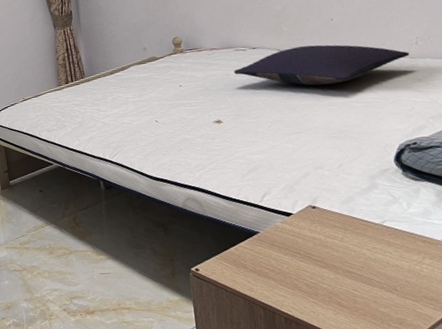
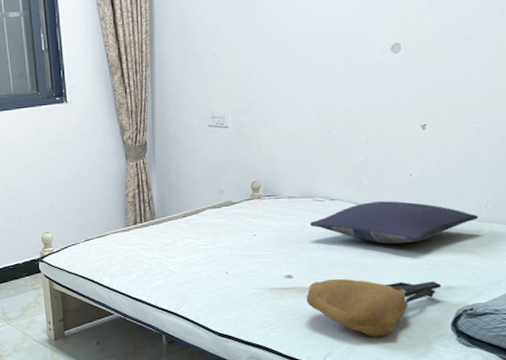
tote bag: none [237,118,379,175] -> present [306,278,442,337]

